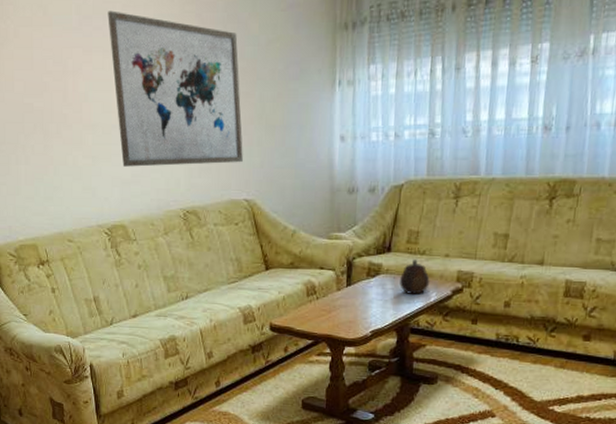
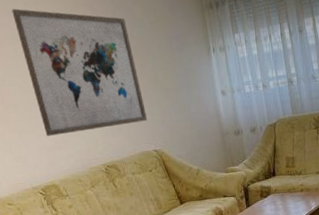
teapot: present [400,260,430,294] -> none [286,179,309,207]

